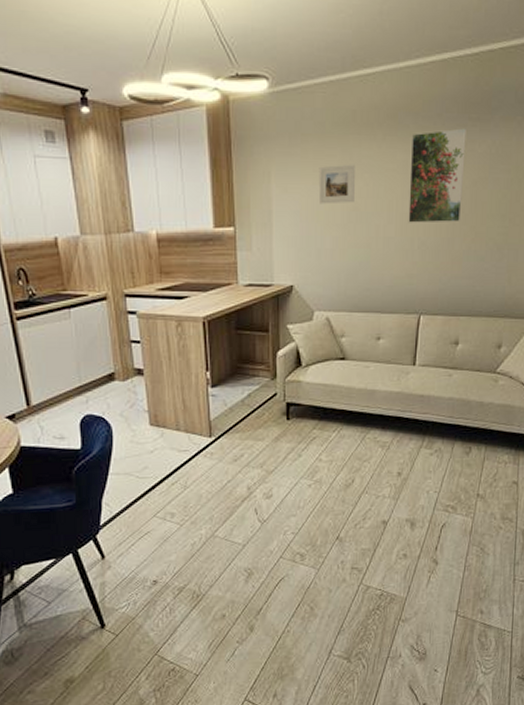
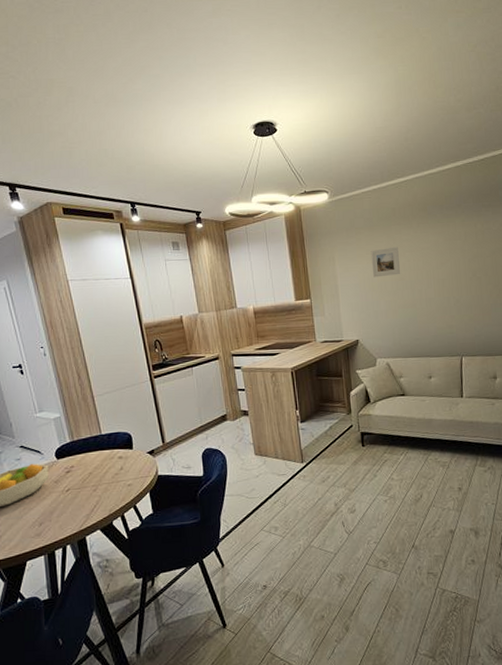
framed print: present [408,128,466,223] -> none [439,213,486,286]

